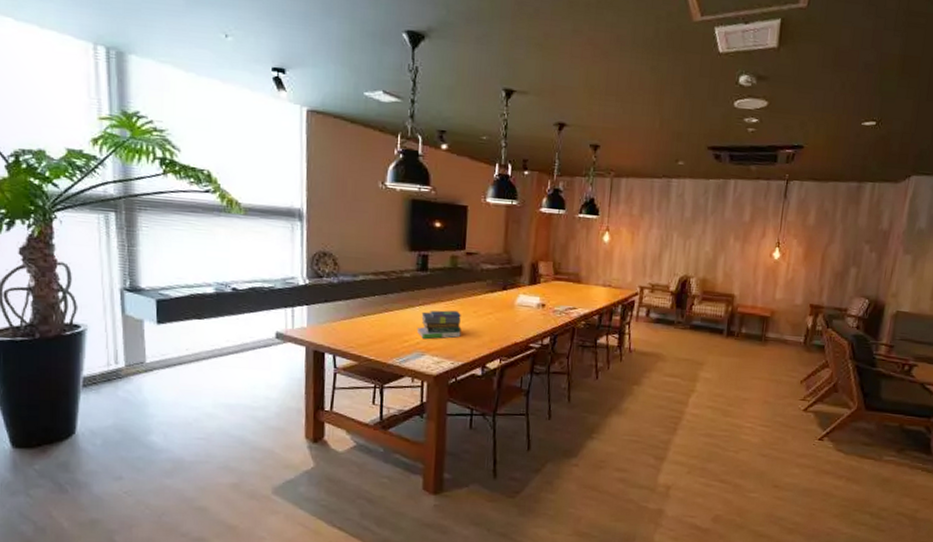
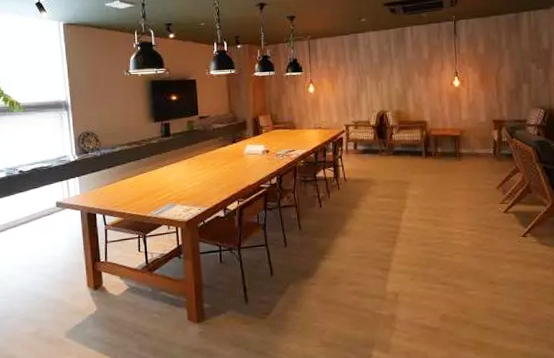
books: present [416,310,461,340] -> none [167,166,203,193]

